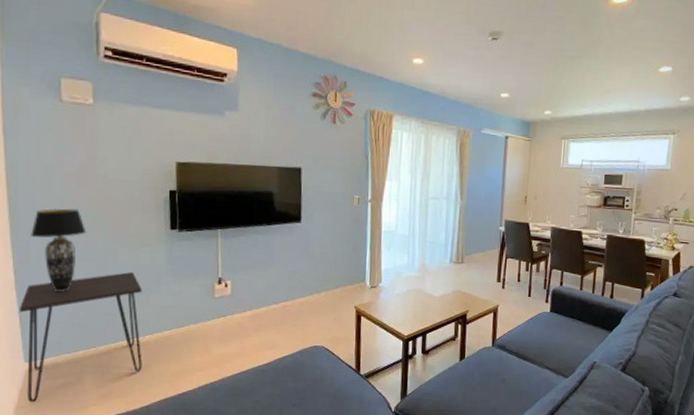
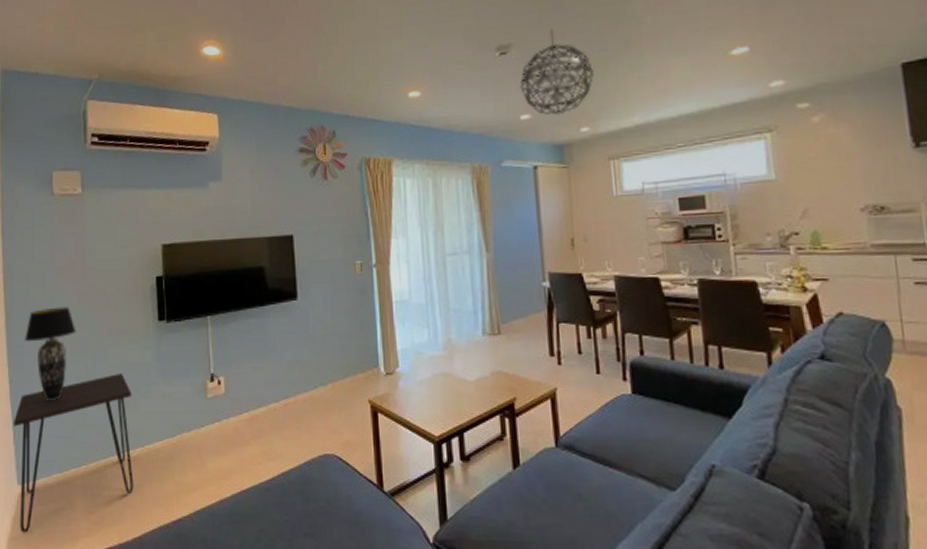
pendant light: none [504,26,561,98] -> present [519,30,594,115]

